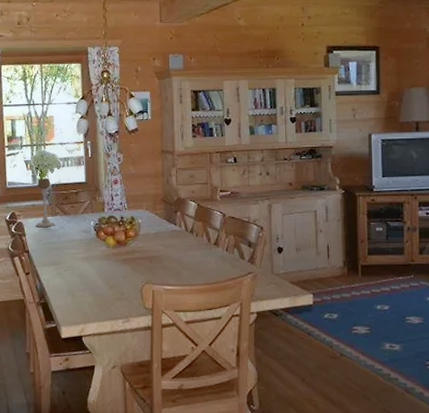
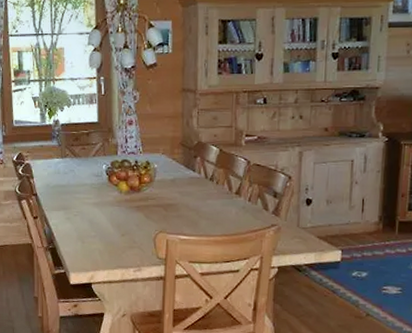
candle holder: present [36,177,56,227] -> none [44,116,65,169]

